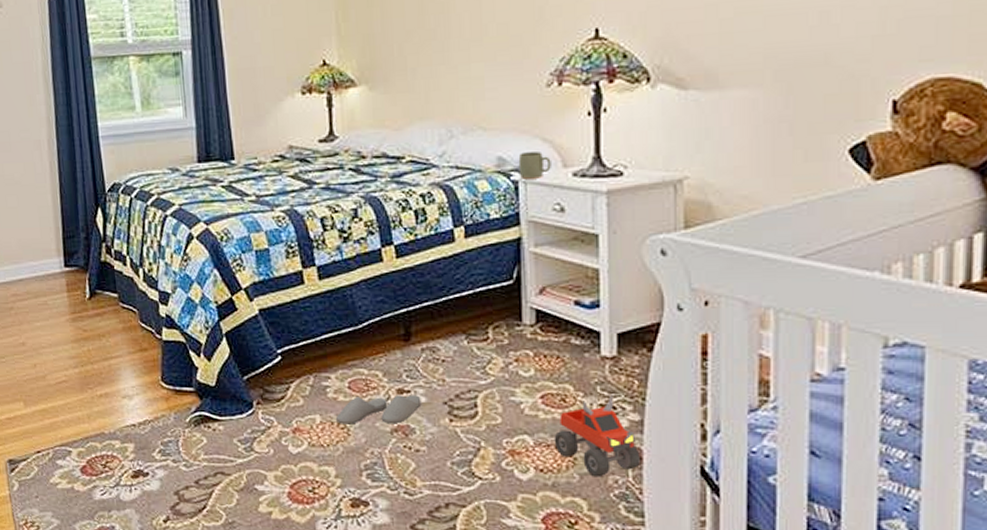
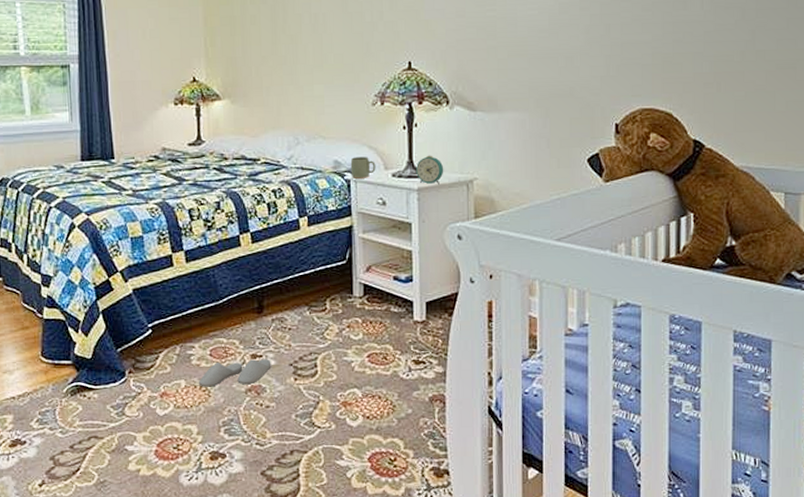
toy truck: present [554,394,640,477] -> none [377,351,444,421]
alarm clock: none [605,148,643,185] -> present [416,155,444,184]

